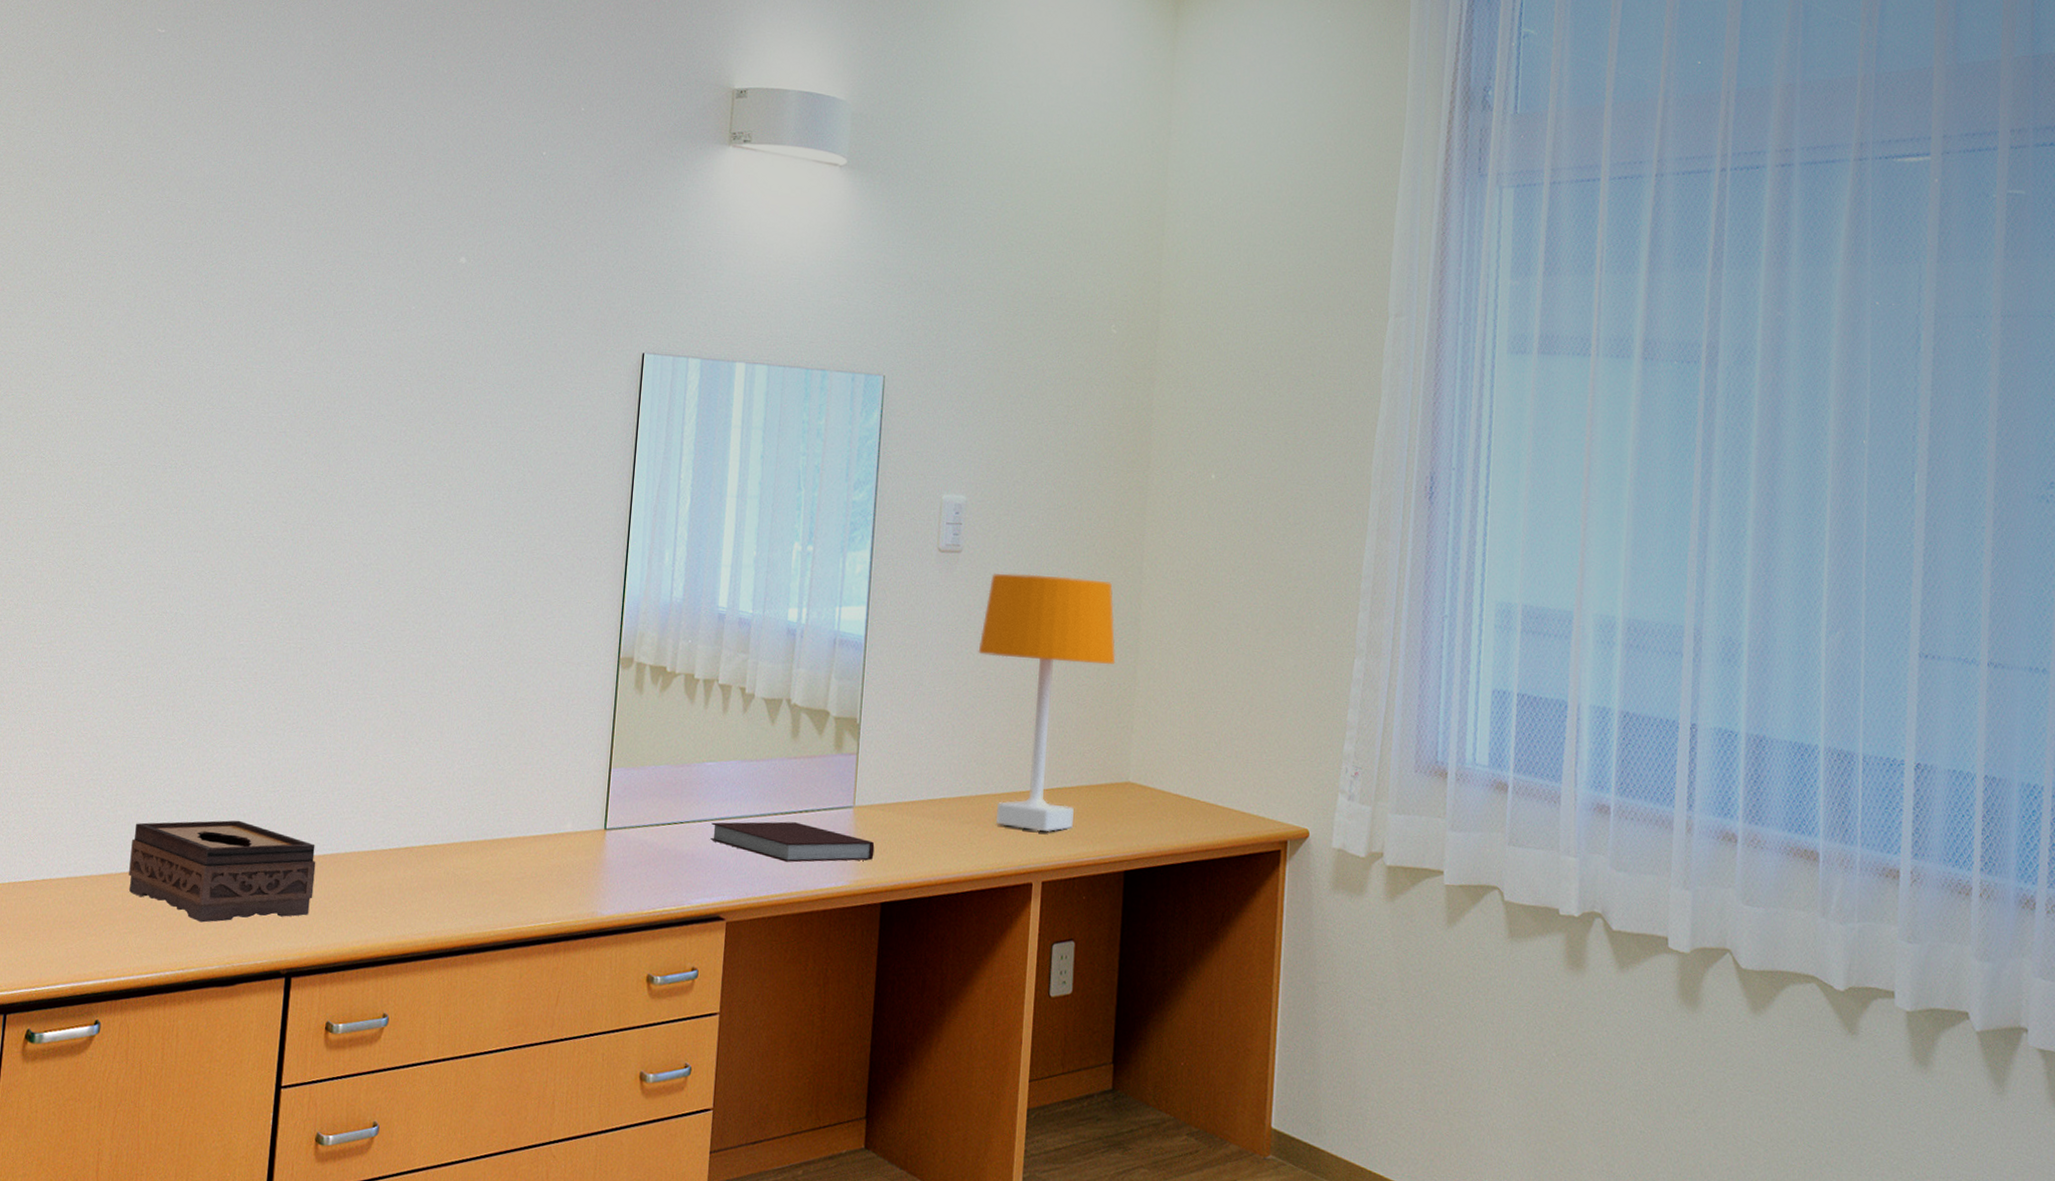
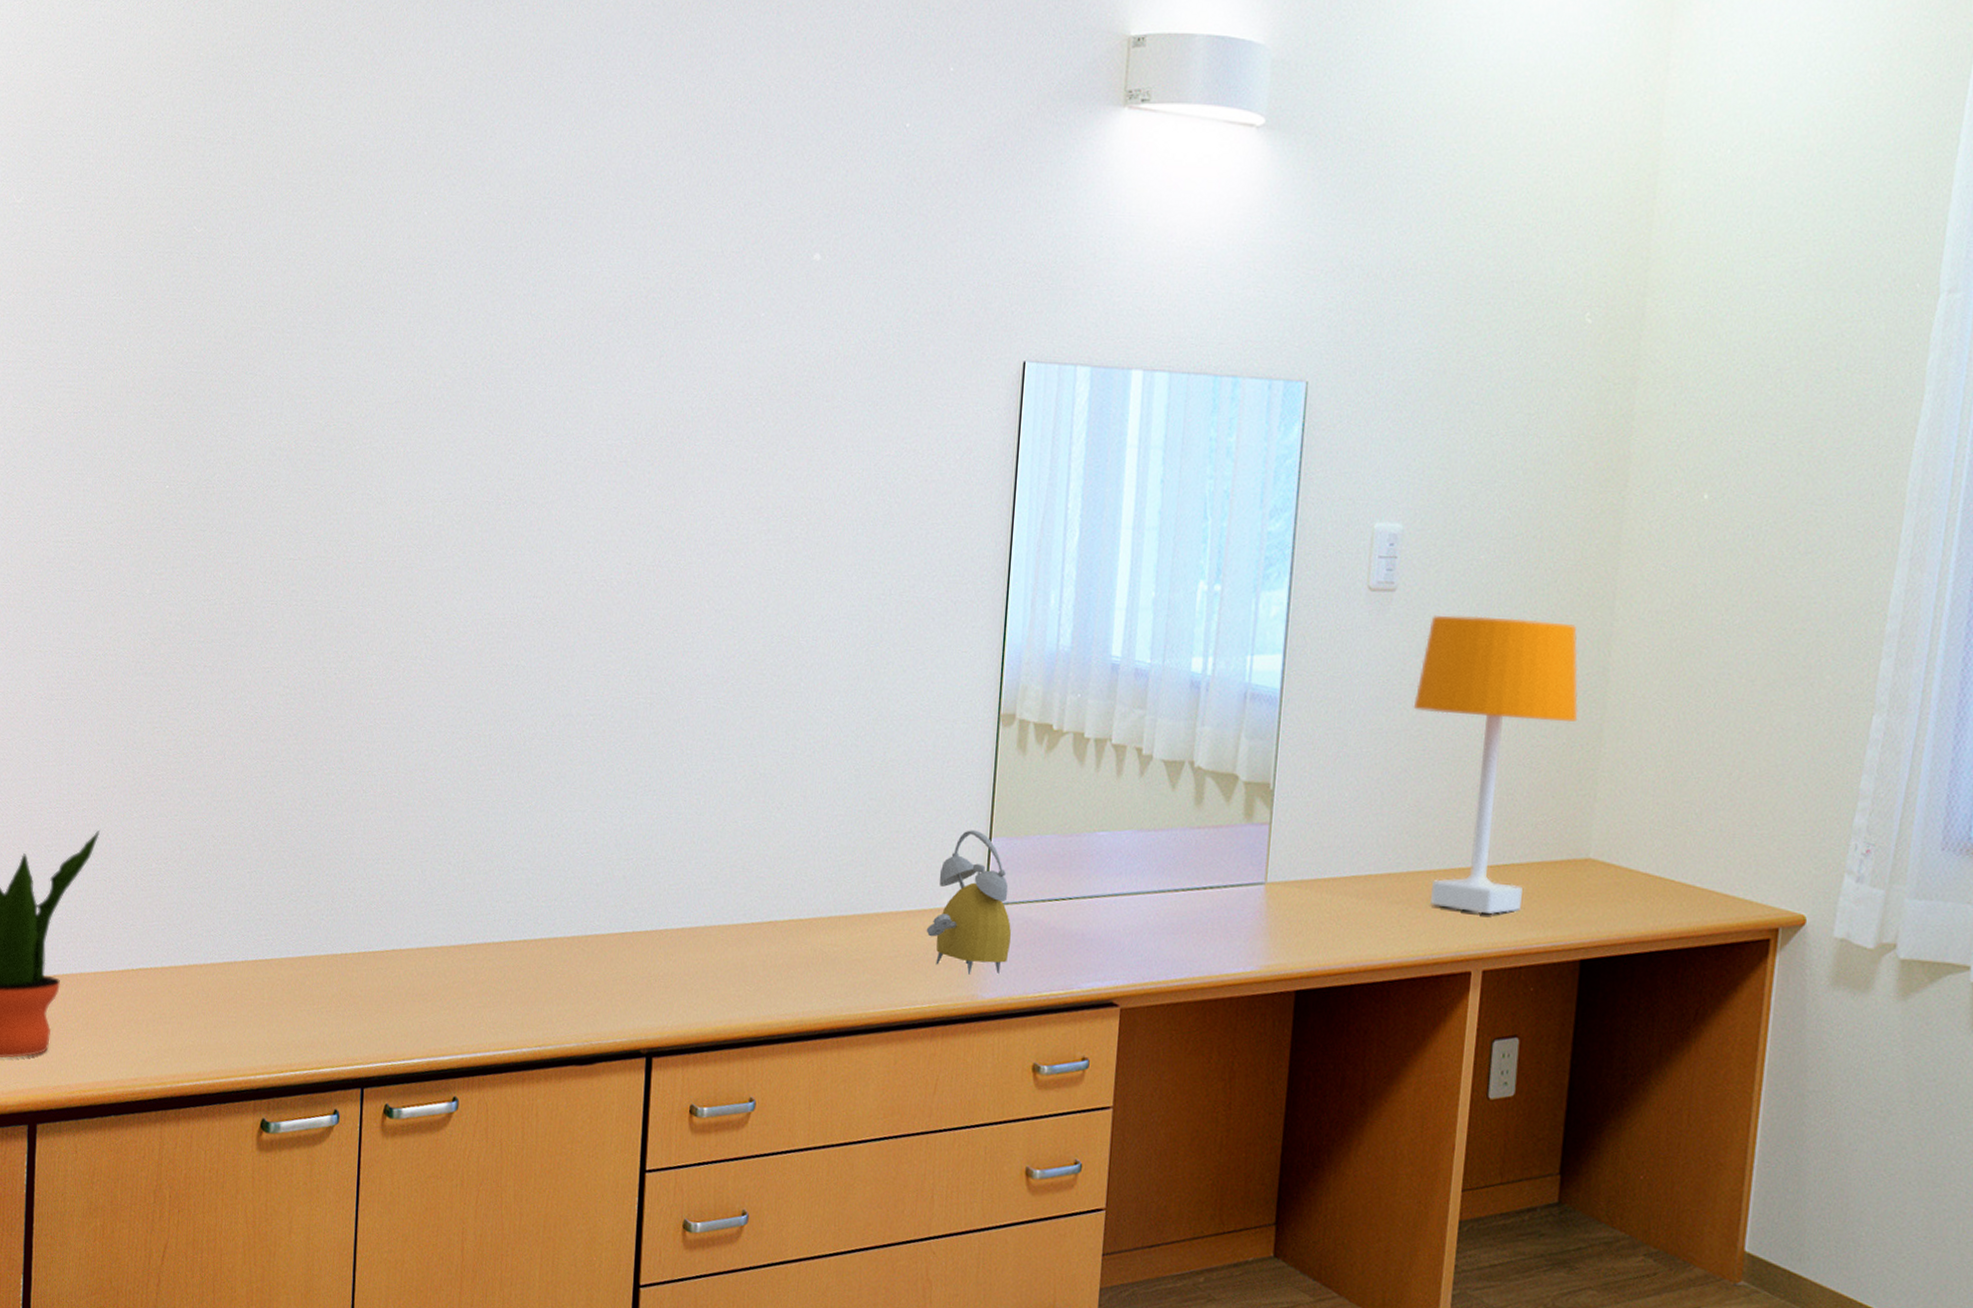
tissue box: present [129,820,316,923] -> none [480,890,675,998]
alarm clock: none [550,761,628,894] -> present [926,830,1011,975]
notebook: present [710,821,875,863] -> none [1102,898,1289,945]

